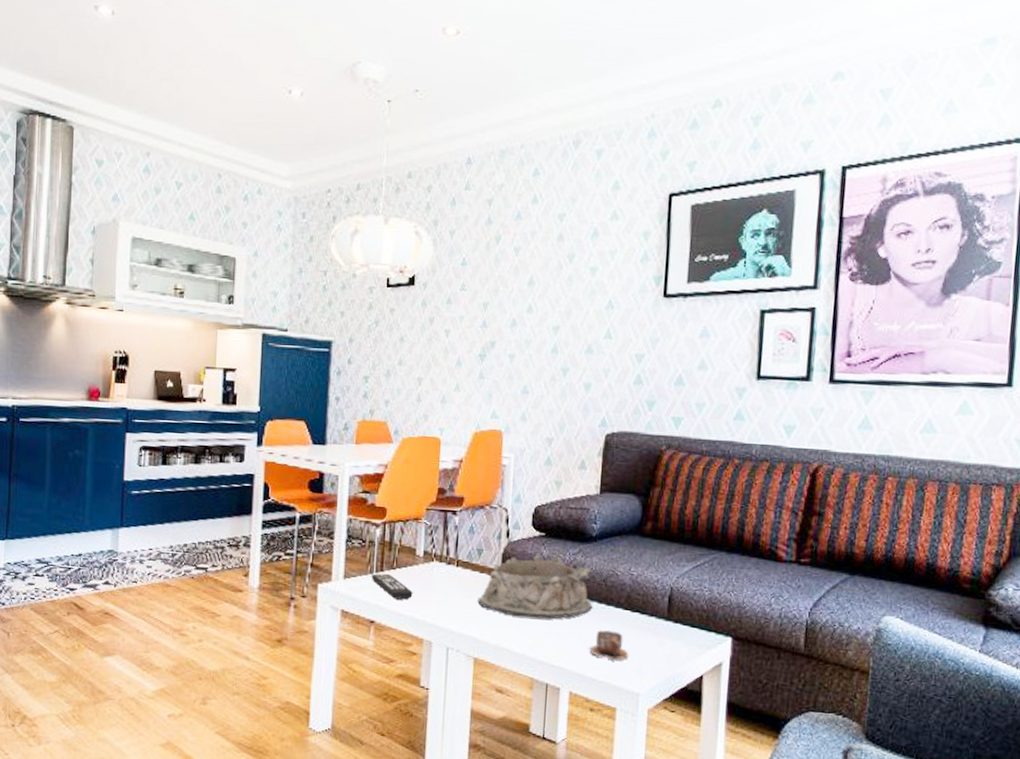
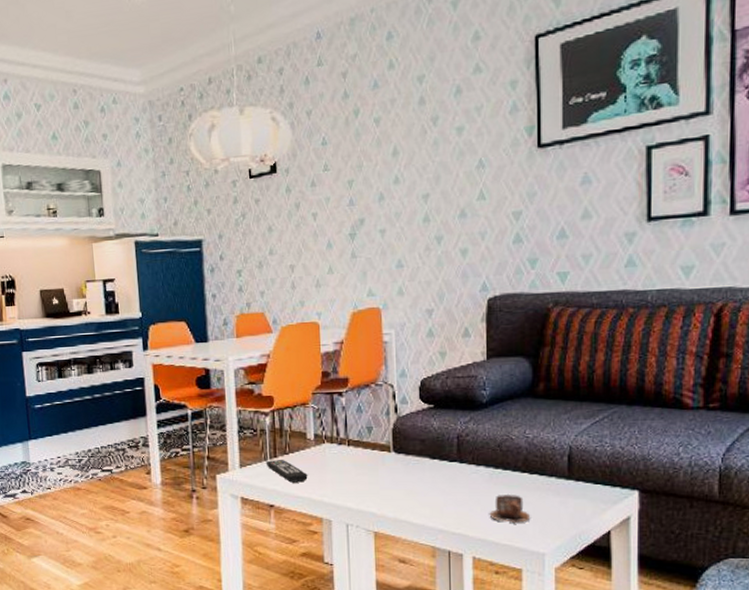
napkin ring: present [477,554,592,619] -> none [372,426,488,489]

